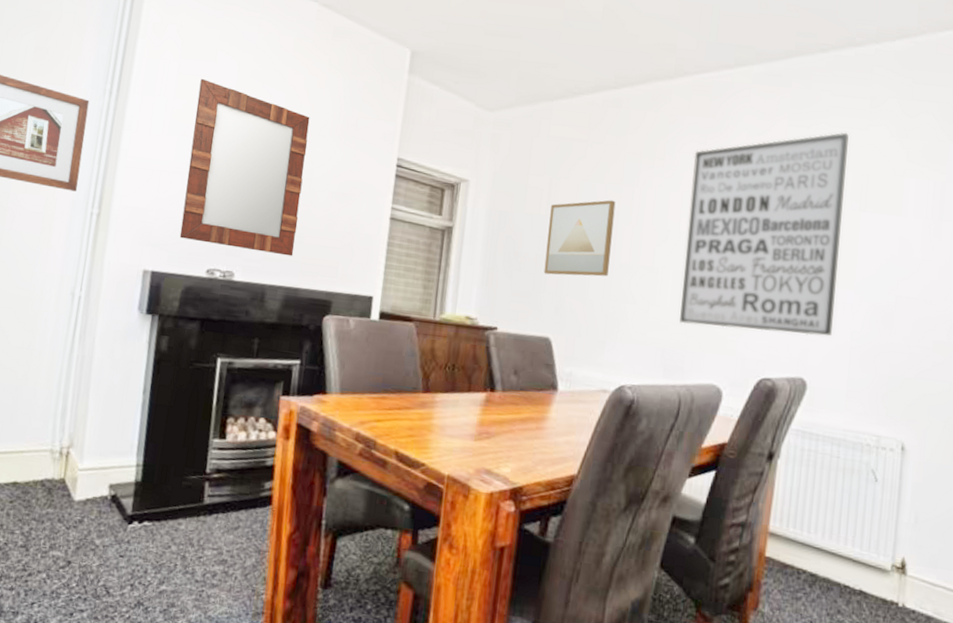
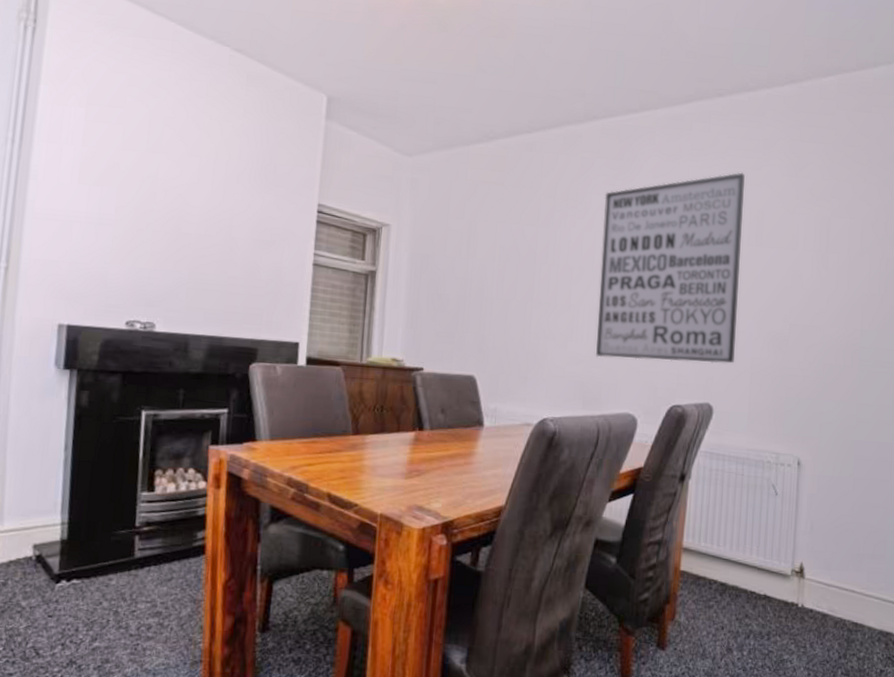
home mirror: present [179,78,310,256] -> none [95,125,227,305]
wall art: present [544,200,616,277] -> none [466,241,533,315]

